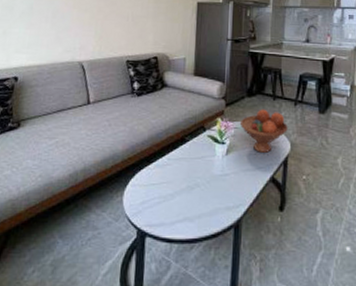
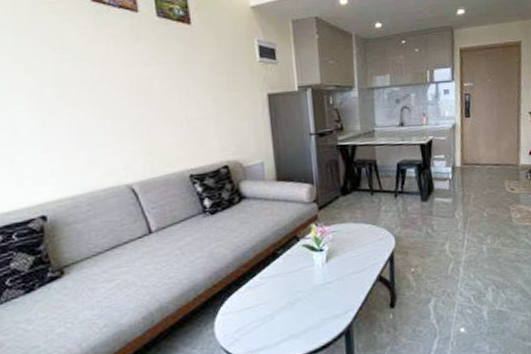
fruit bowl: present [239,109,288,153] -> none [337,206,390,253]

